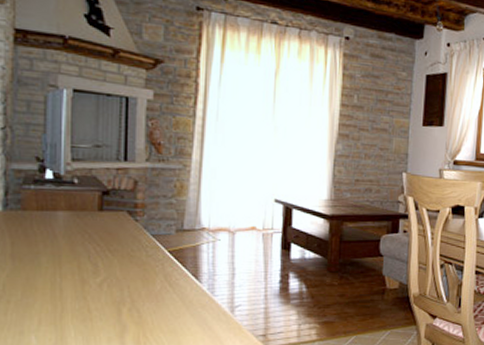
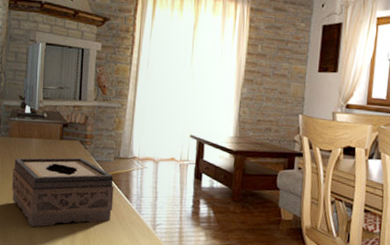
tissue box: none [29,232,177,324] -> present [12,157,114,228]

